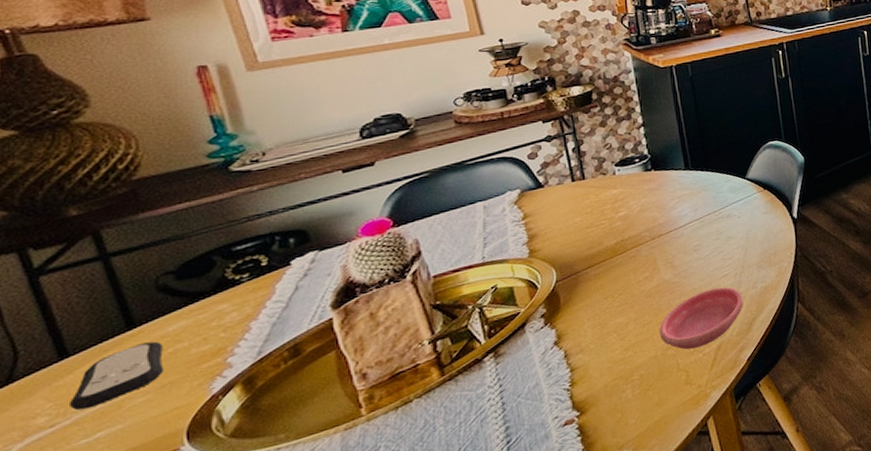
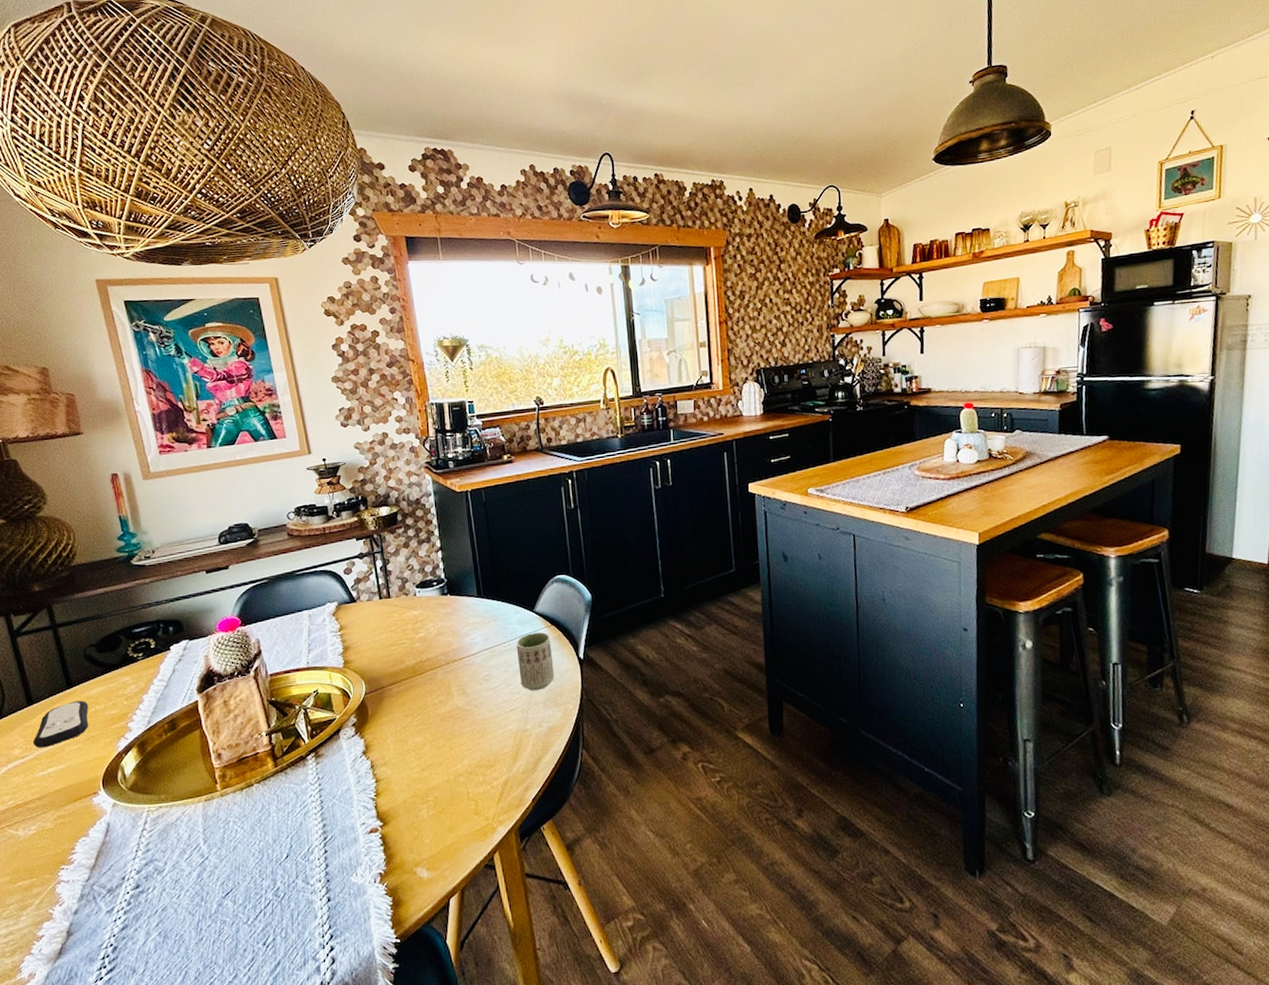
saucer: present [659,287,743,350] -> none [452,721,529,779]
cup: none [727,197,768,255] -> present [516,632,554,691]

